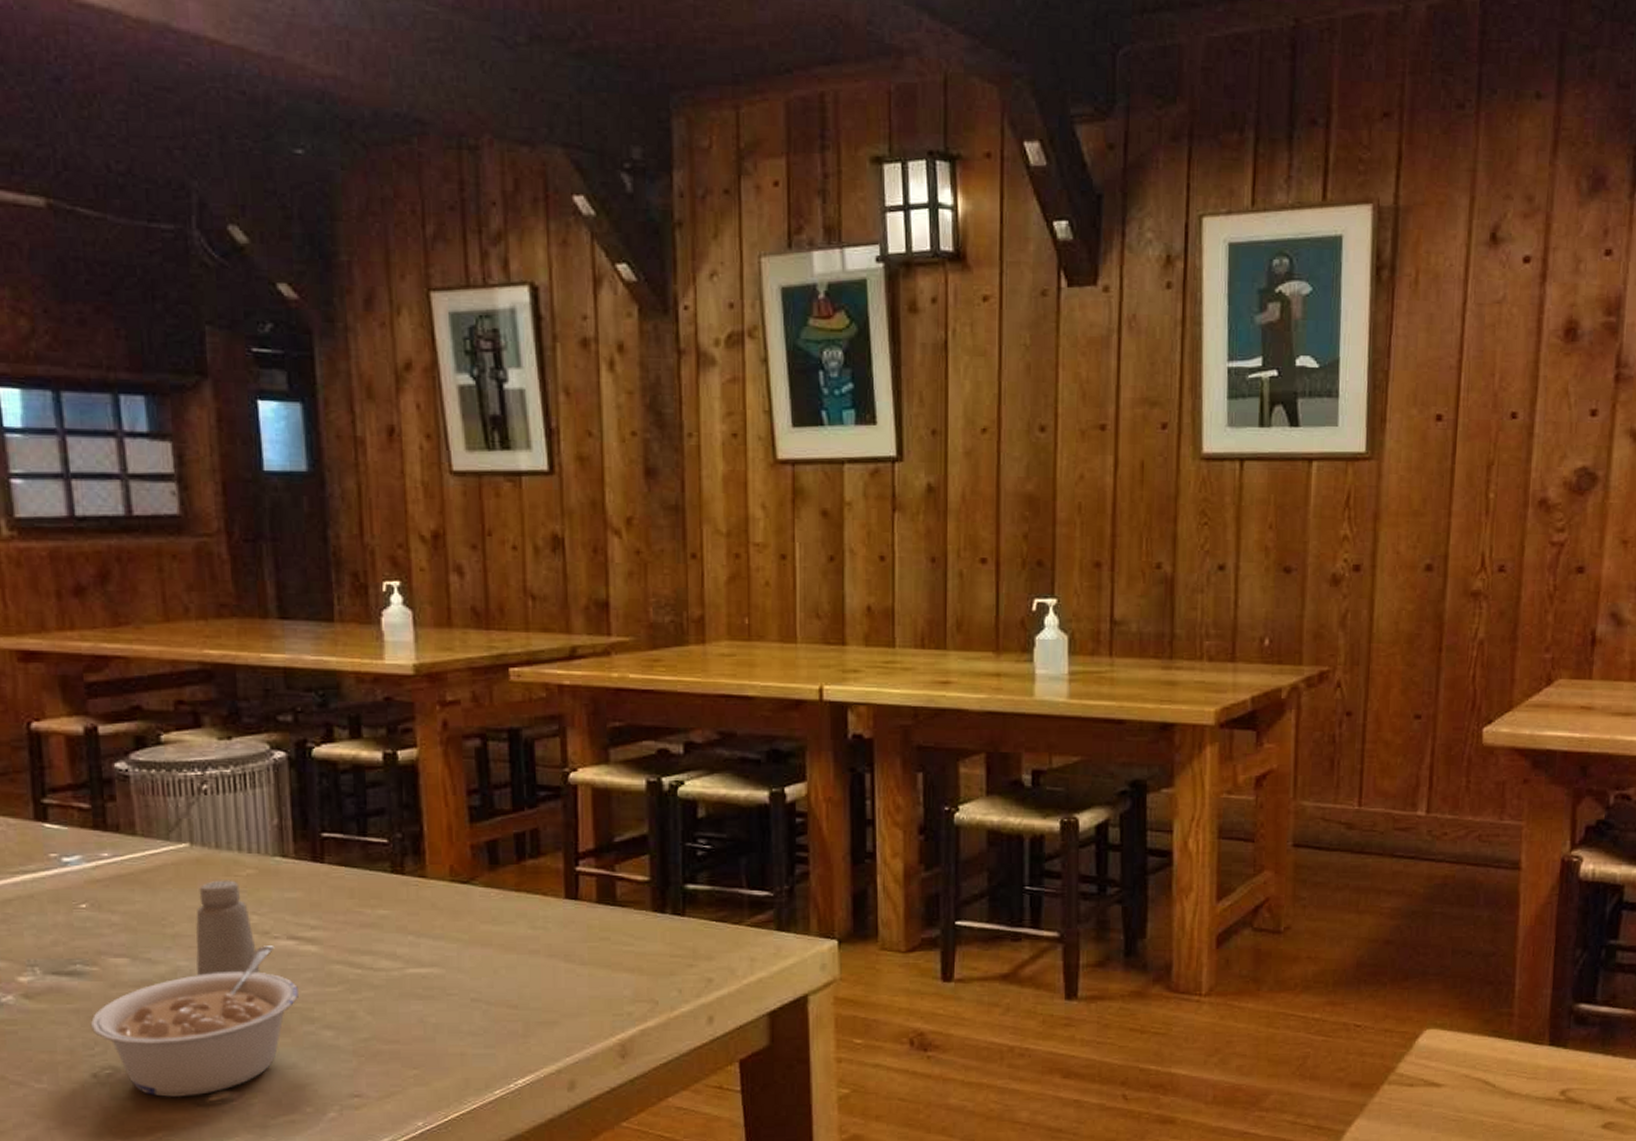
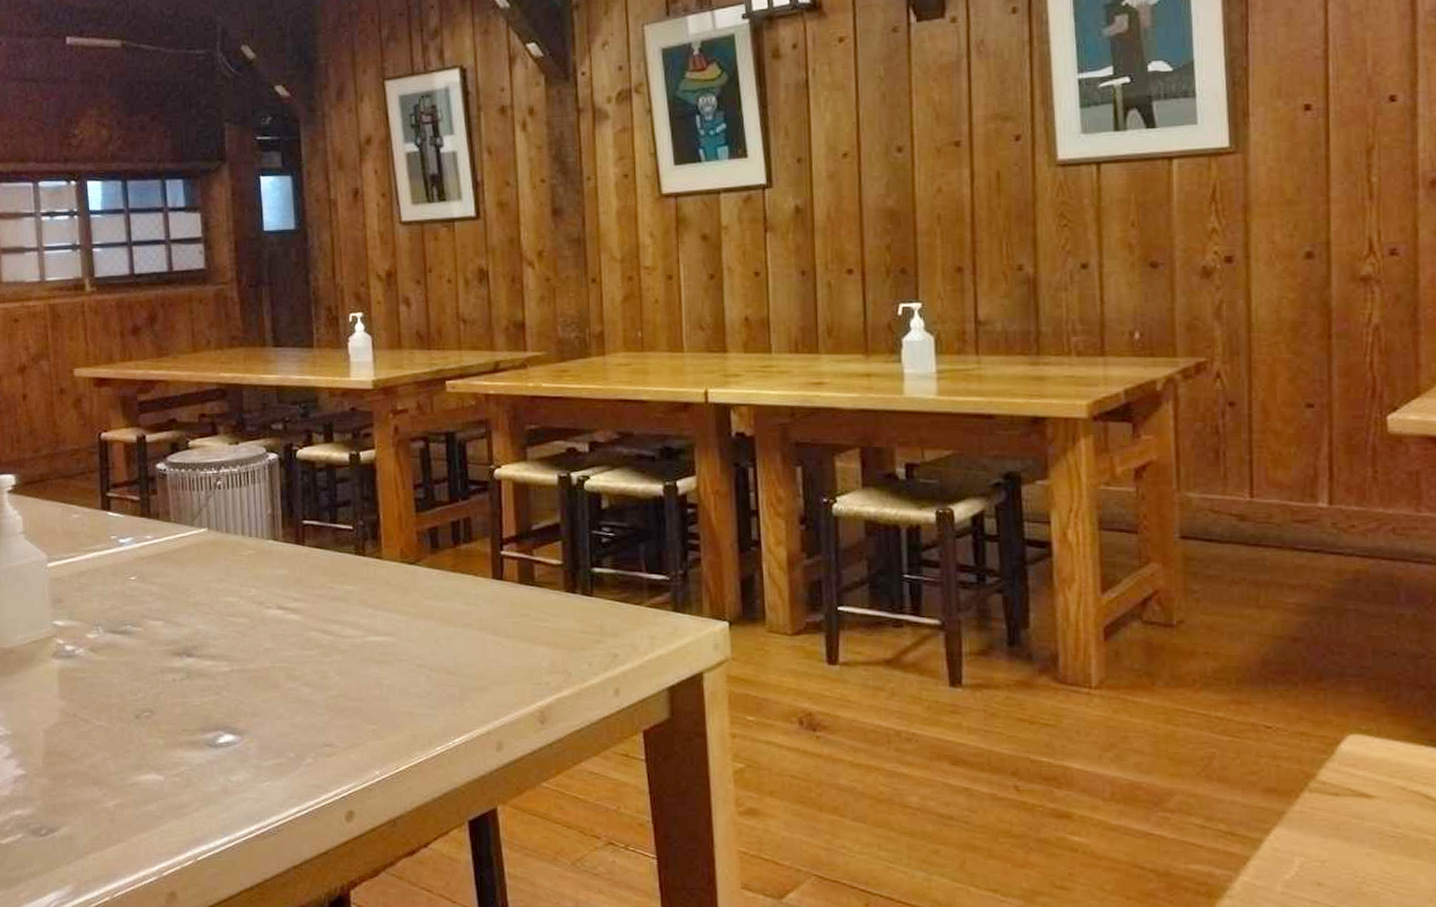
legume: present [90,946,298,1098] -> none [135,614,285,739]
saltshaker: present [195,880,260,976] -> none [210,558,257,638]

